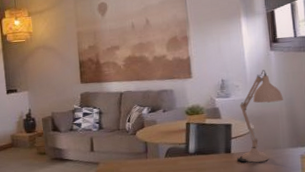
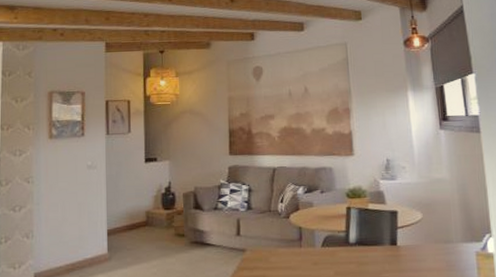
desk lamp: present [236,69,283,163] -> none [403,150,455,258]

